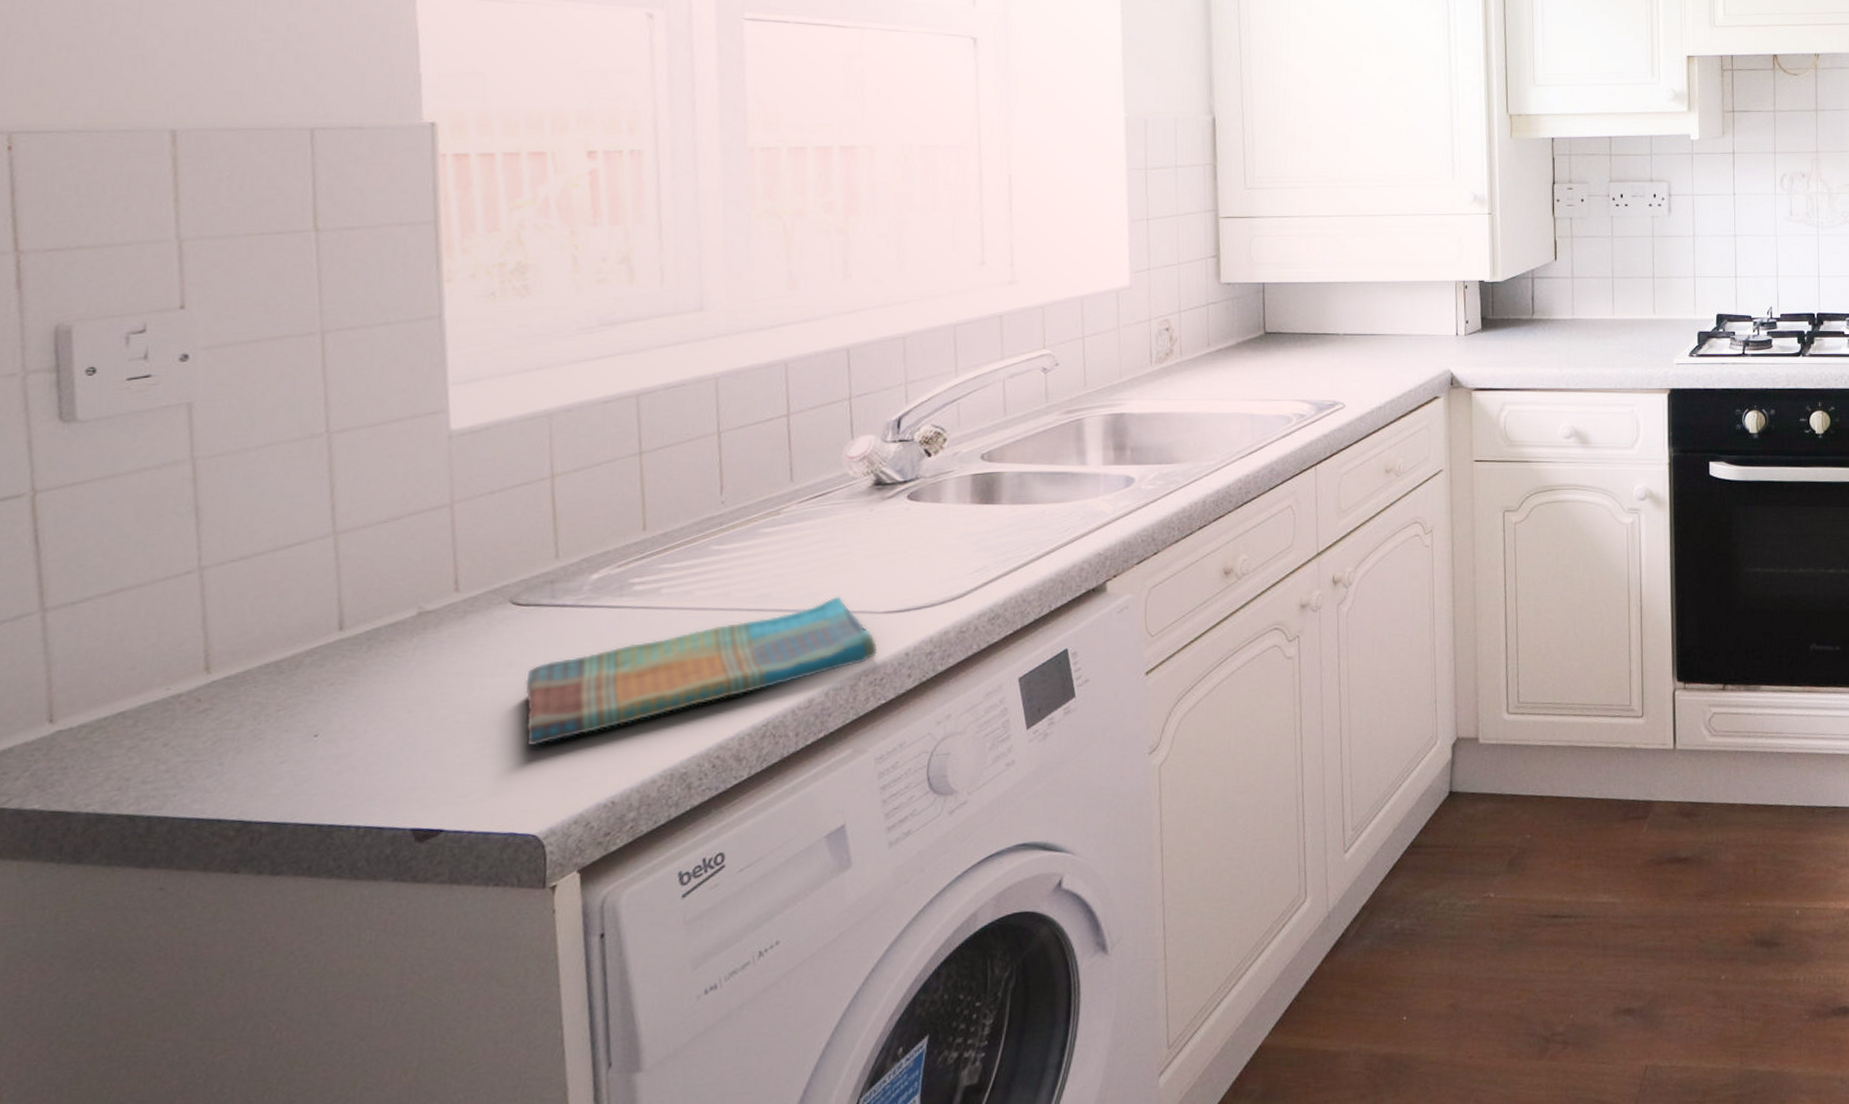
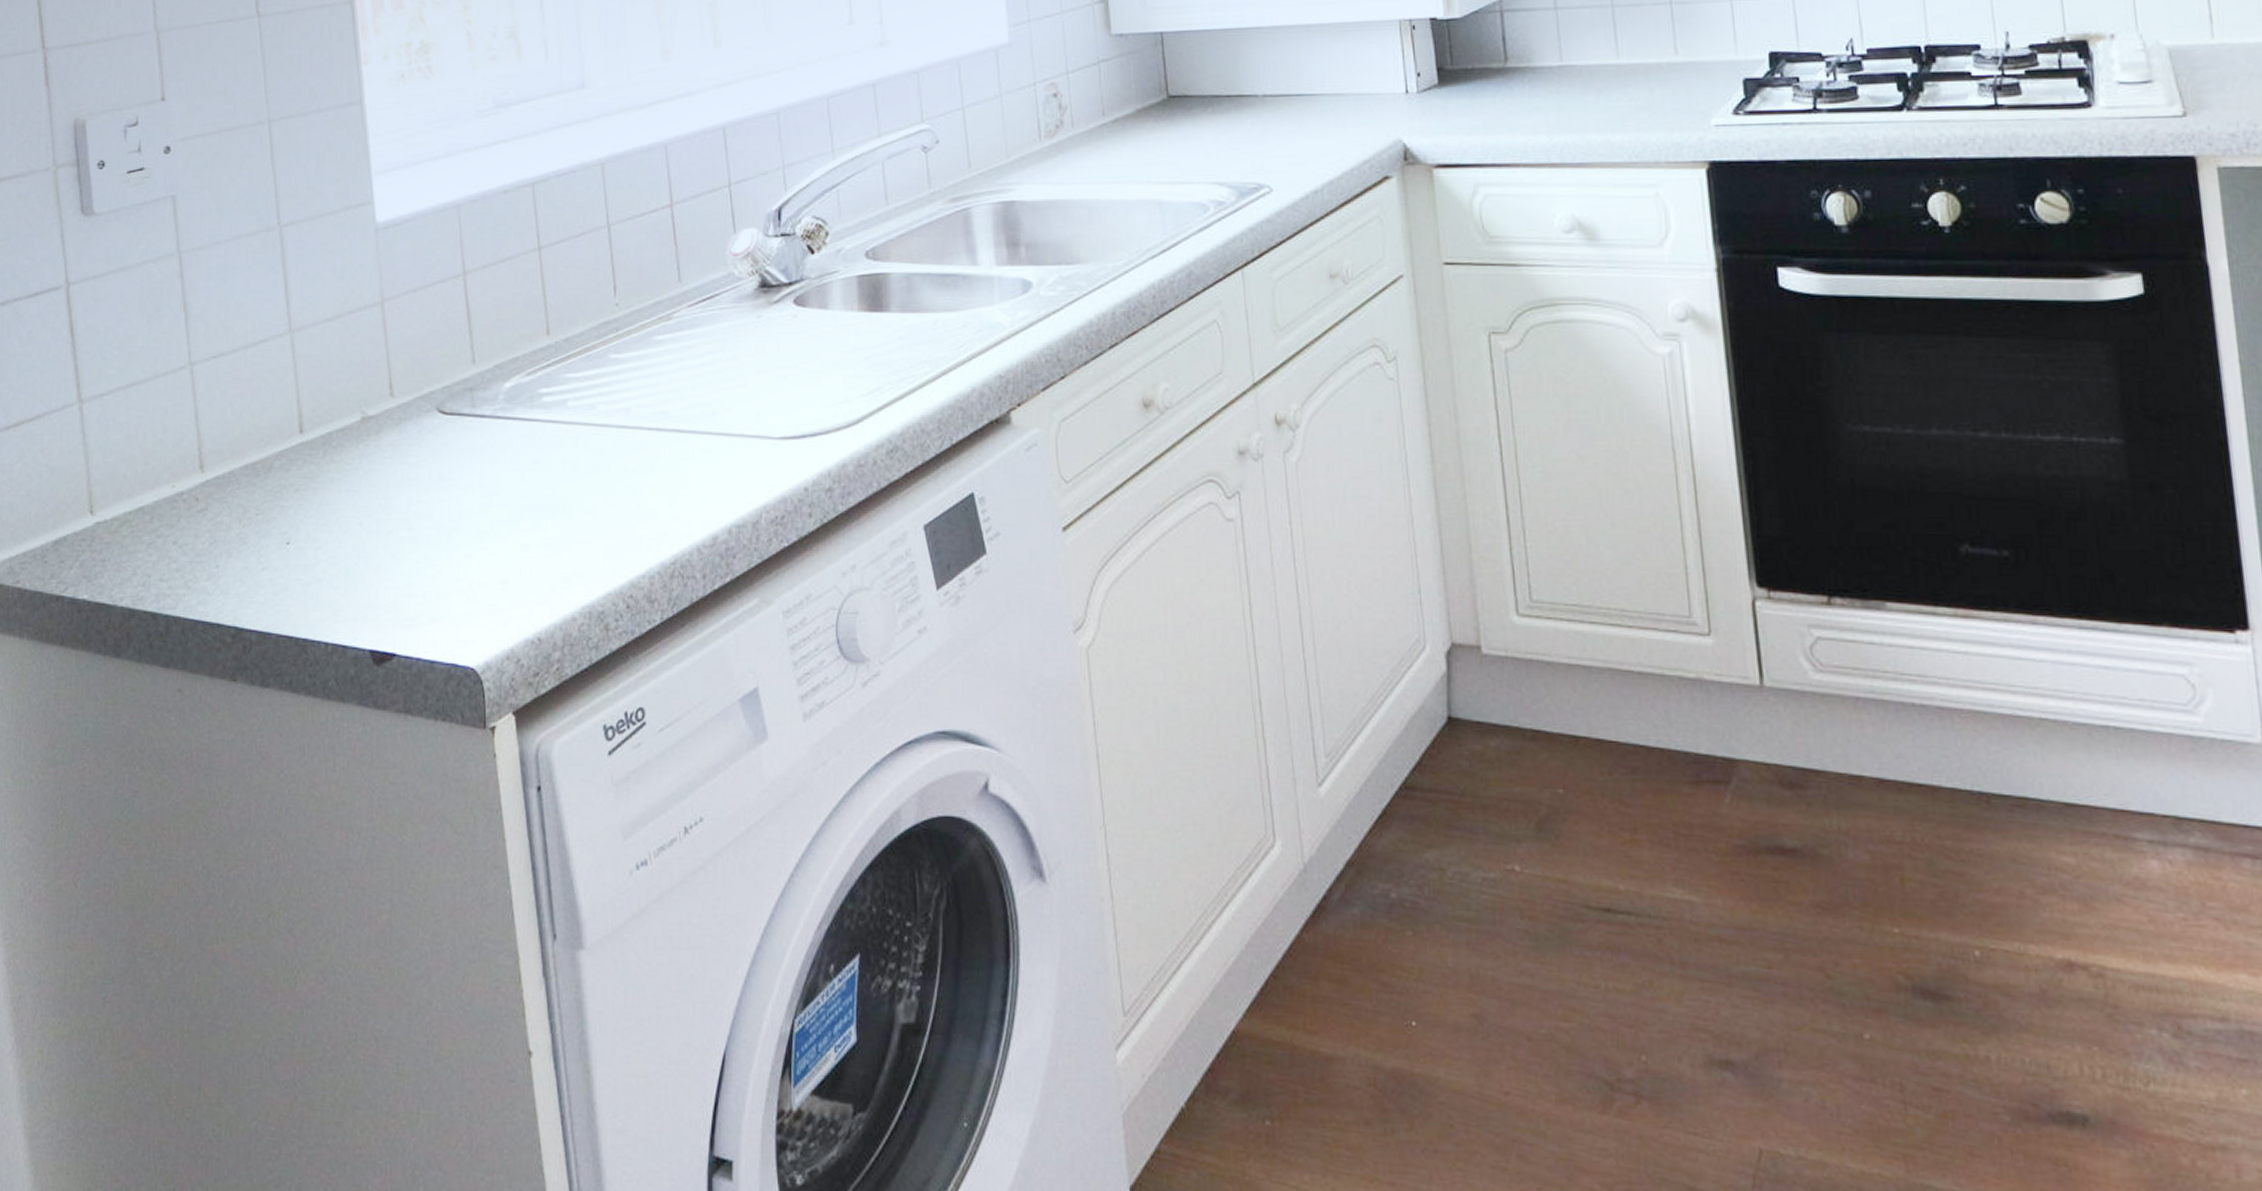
dish towel: present [525,596,878,747] -> none [455,416,776,570]

